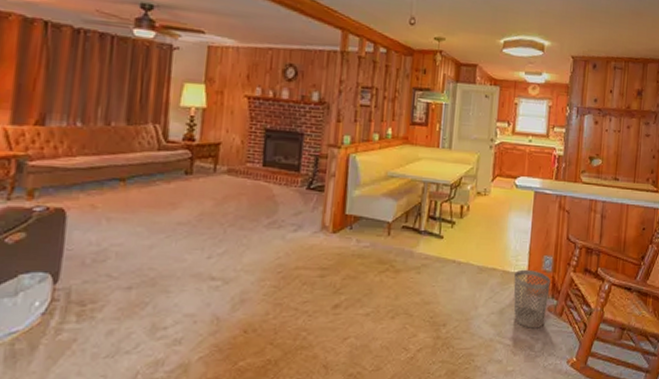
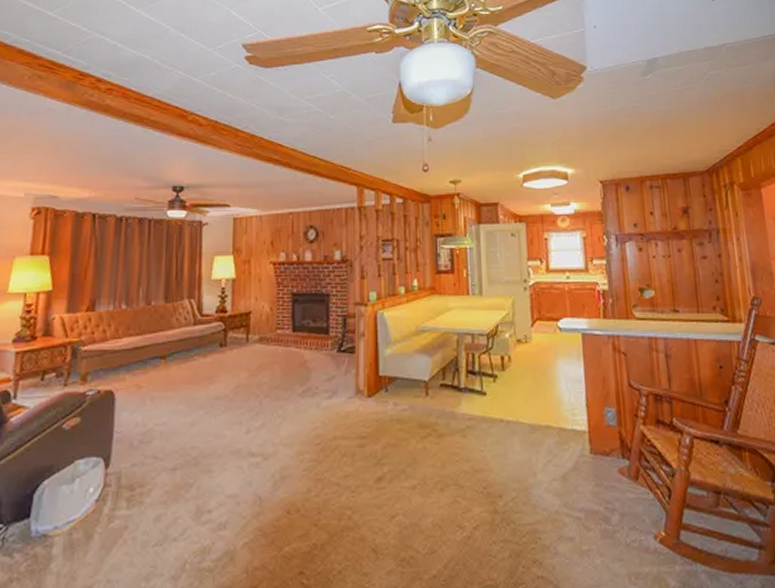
wastebasket: present [513,269,551,328] -> none [573,424,618,497]

